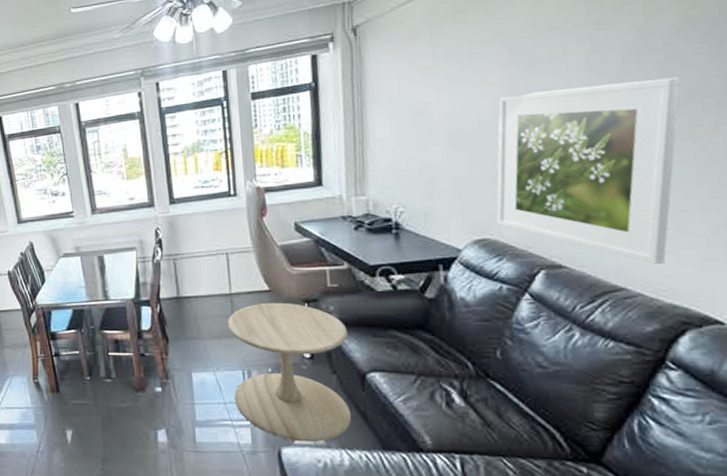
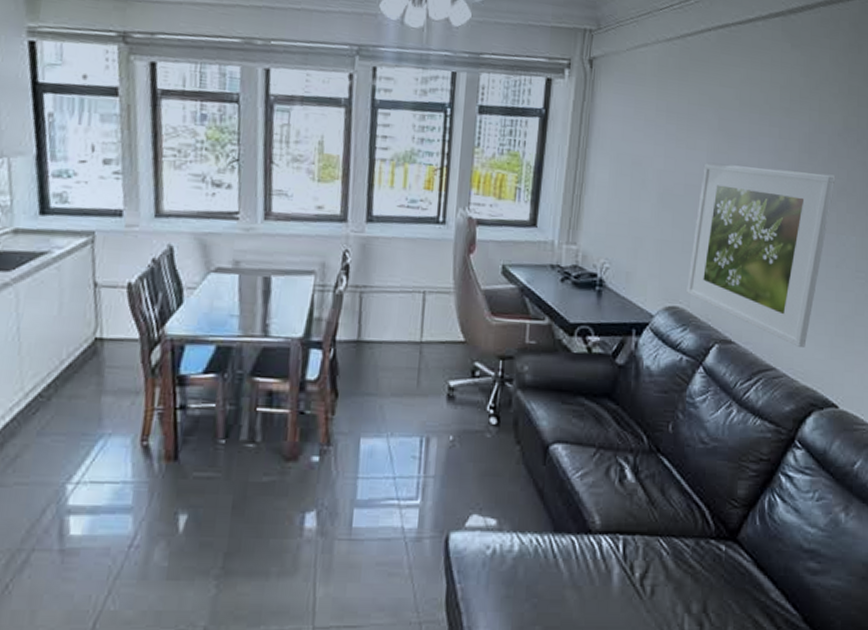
side table: present [228,302,352,443] -> none [406,356,538,525]

